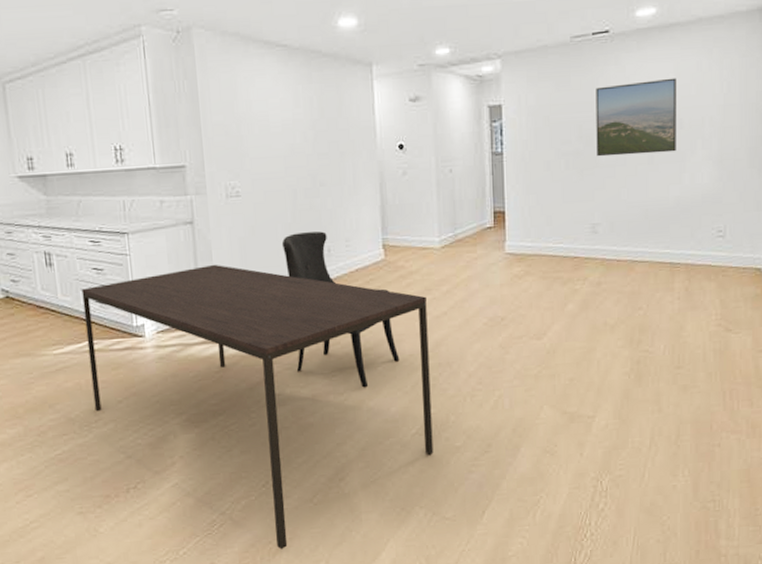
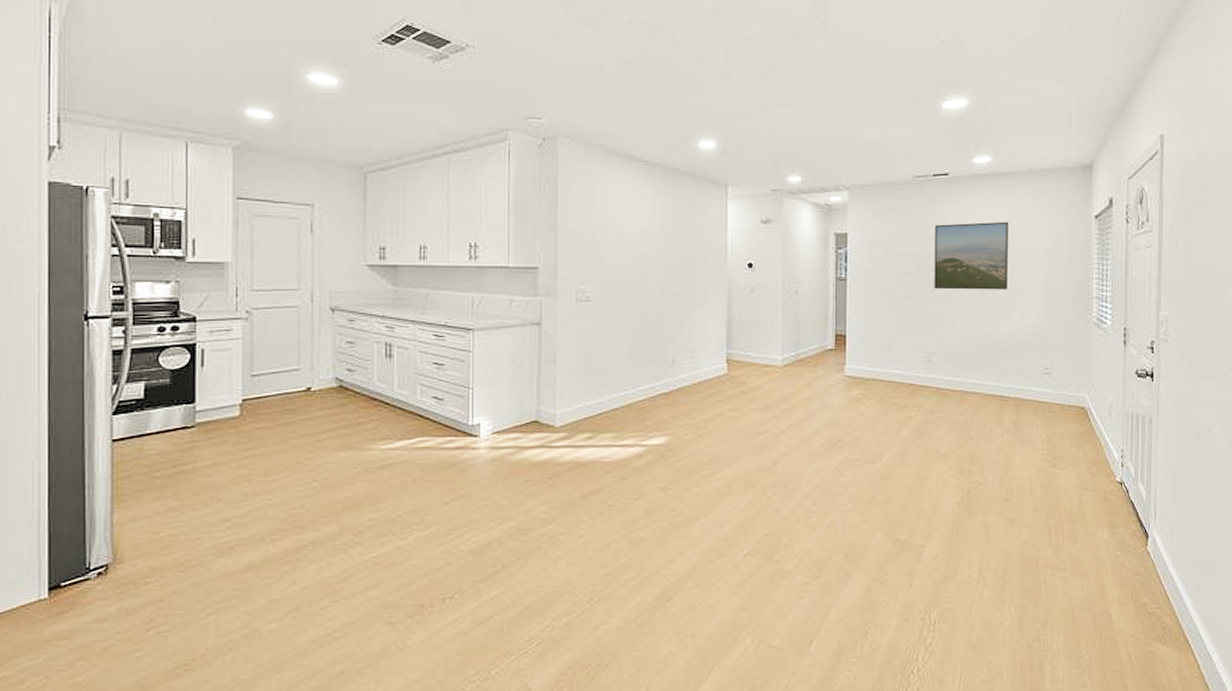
dining table: present [81,264,433,549] -> none [418,367,766,673]
dining chair: present [281,231,400,388] -> none [627,342,736,503]

